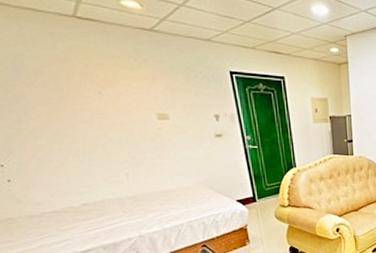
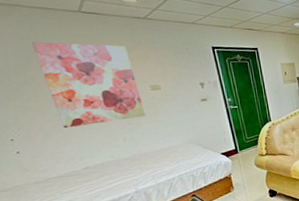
wall art: none [20,51,152,157] -> present [31,41,146,129]

